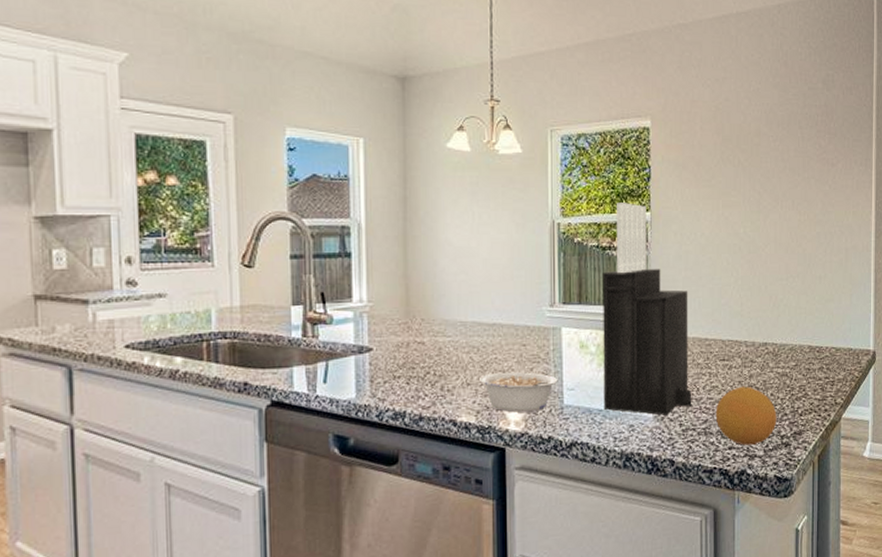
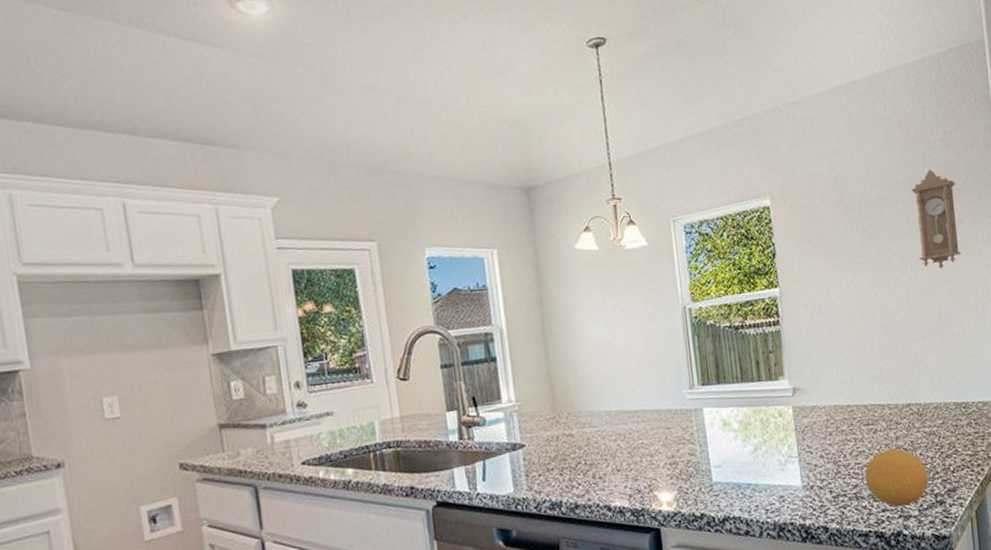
legume: present [478,372,558,413] -> none [627,453,705,494]
knife block: present [603,202,691,416] -> none [738,281,839,485]
pendulum clock: none [789,110,833,211] -> present [911,169,962,269]

